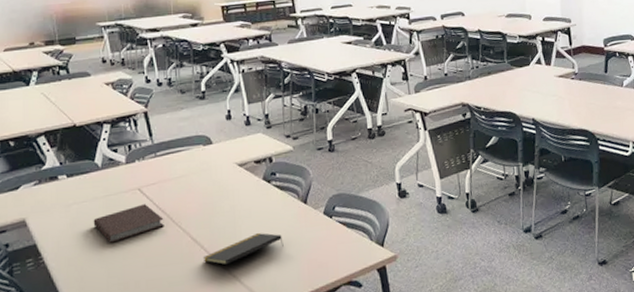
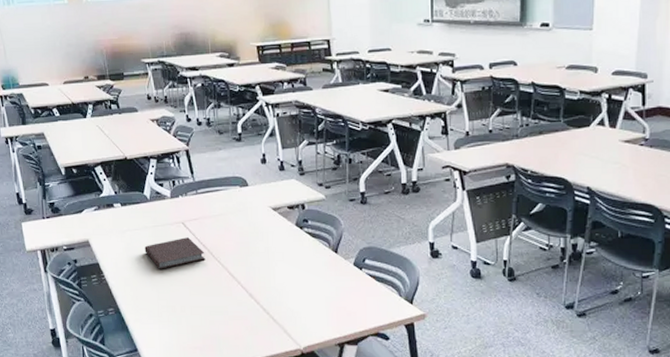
notepad: present [202,233,284,266] -> none [239,276,314,302]

